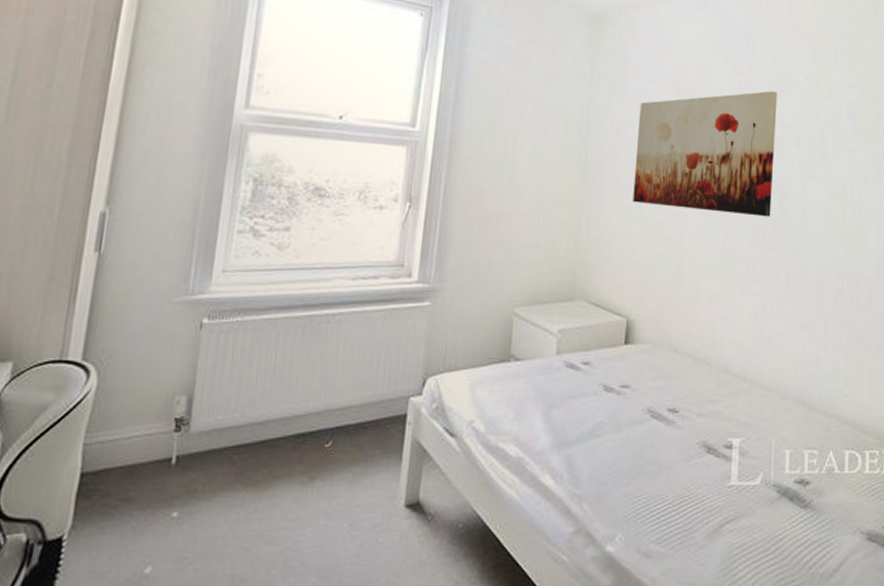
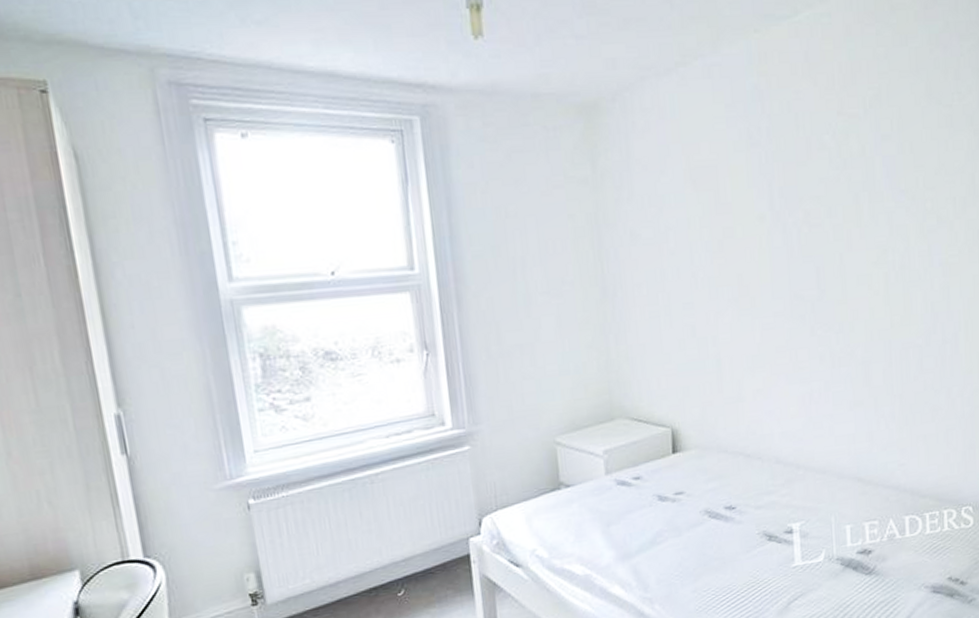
wall art: present [633,91,778,217] -> none [652,159,809,310]

